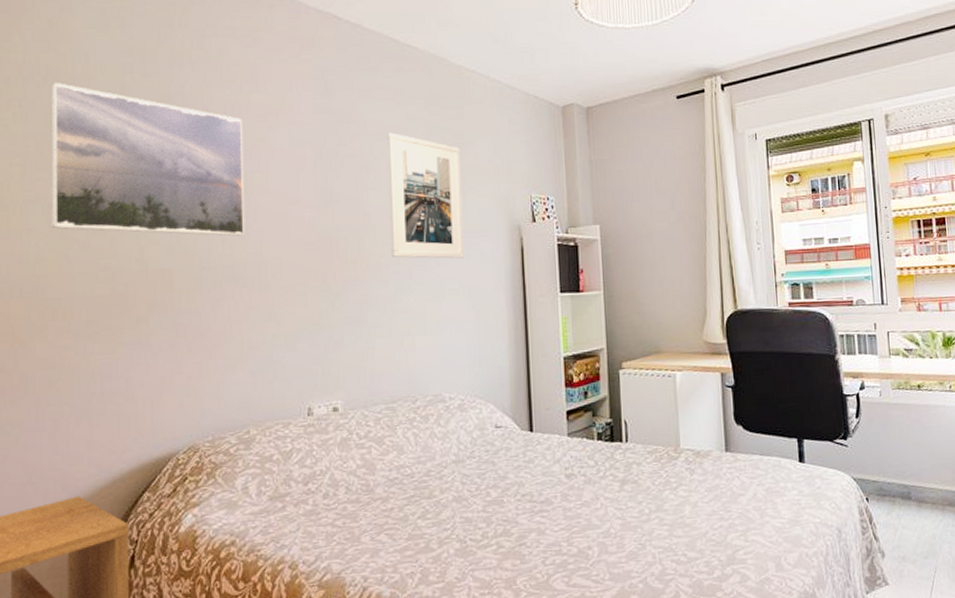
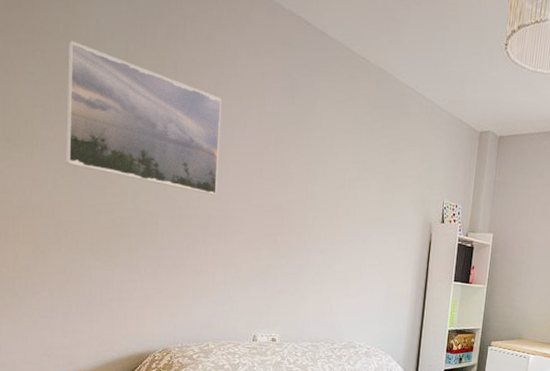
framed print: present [387,132,464,259] -> none [329,130,393,242]

